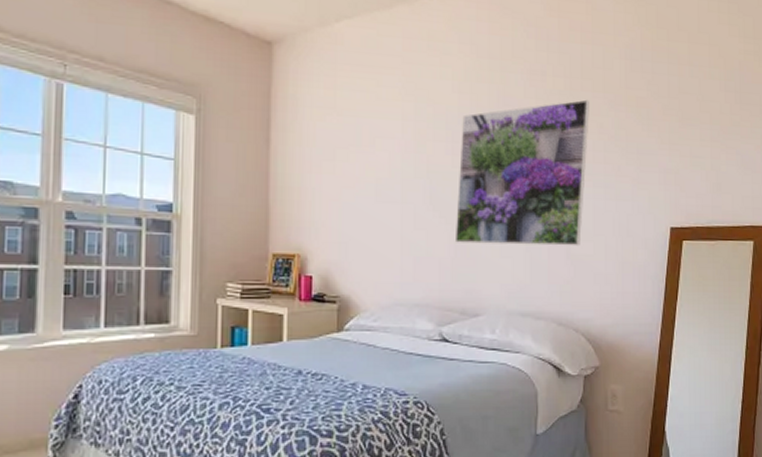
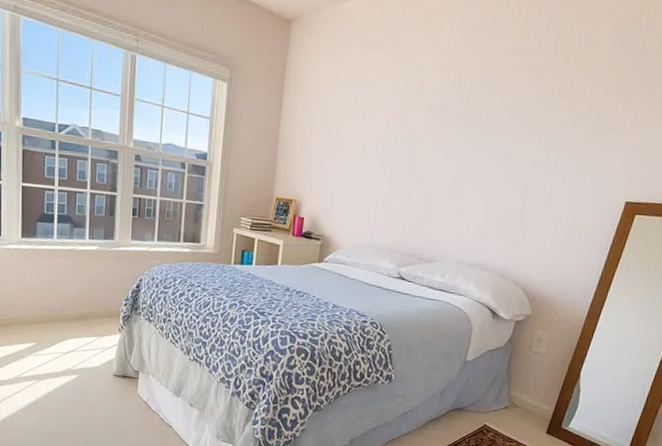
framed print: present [454,99,589,246] -> none [421,75,569,212]

